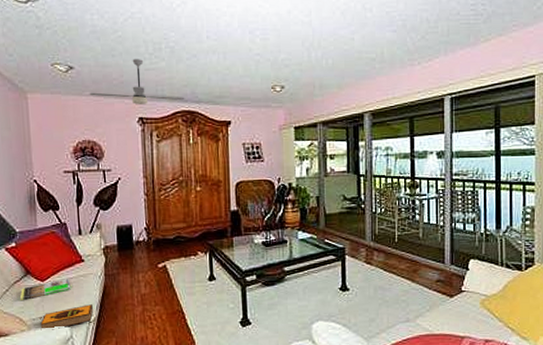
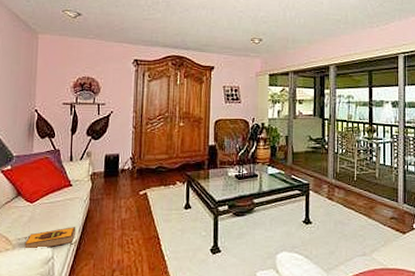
magazine: present [19,279,71,301] -> none [8,202,57,221]
ceiling fan: present [89,59,185,104] -> none [92,10,176,48]

